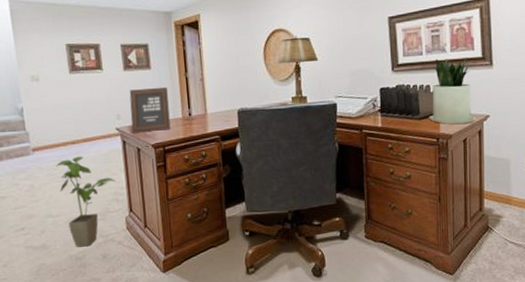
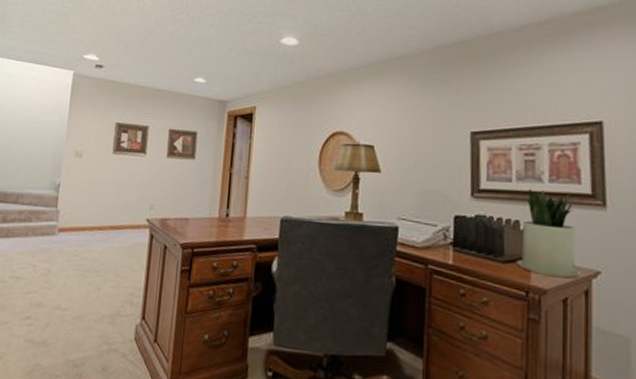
house plant: present [56,156,115,247] -> none [74,244,134,353]
picture frame: present [129,86,171,133] -> none [162,179,209,229]

